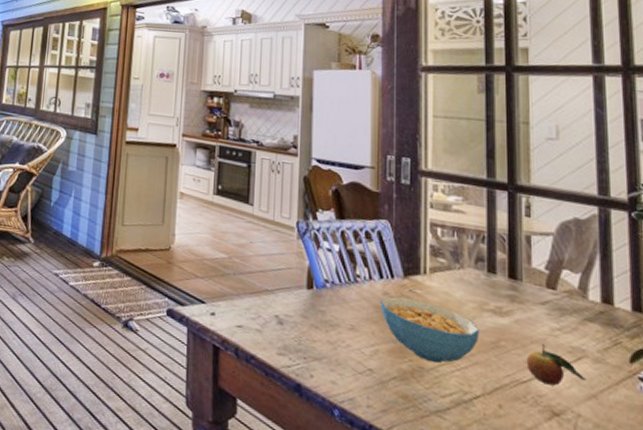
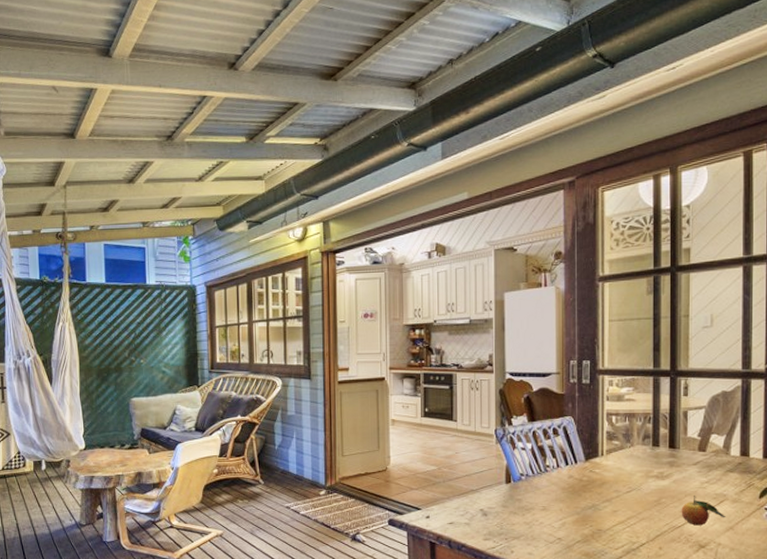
cereal bowl: present [380,296,480,364] -> none [566,477,645,525]

